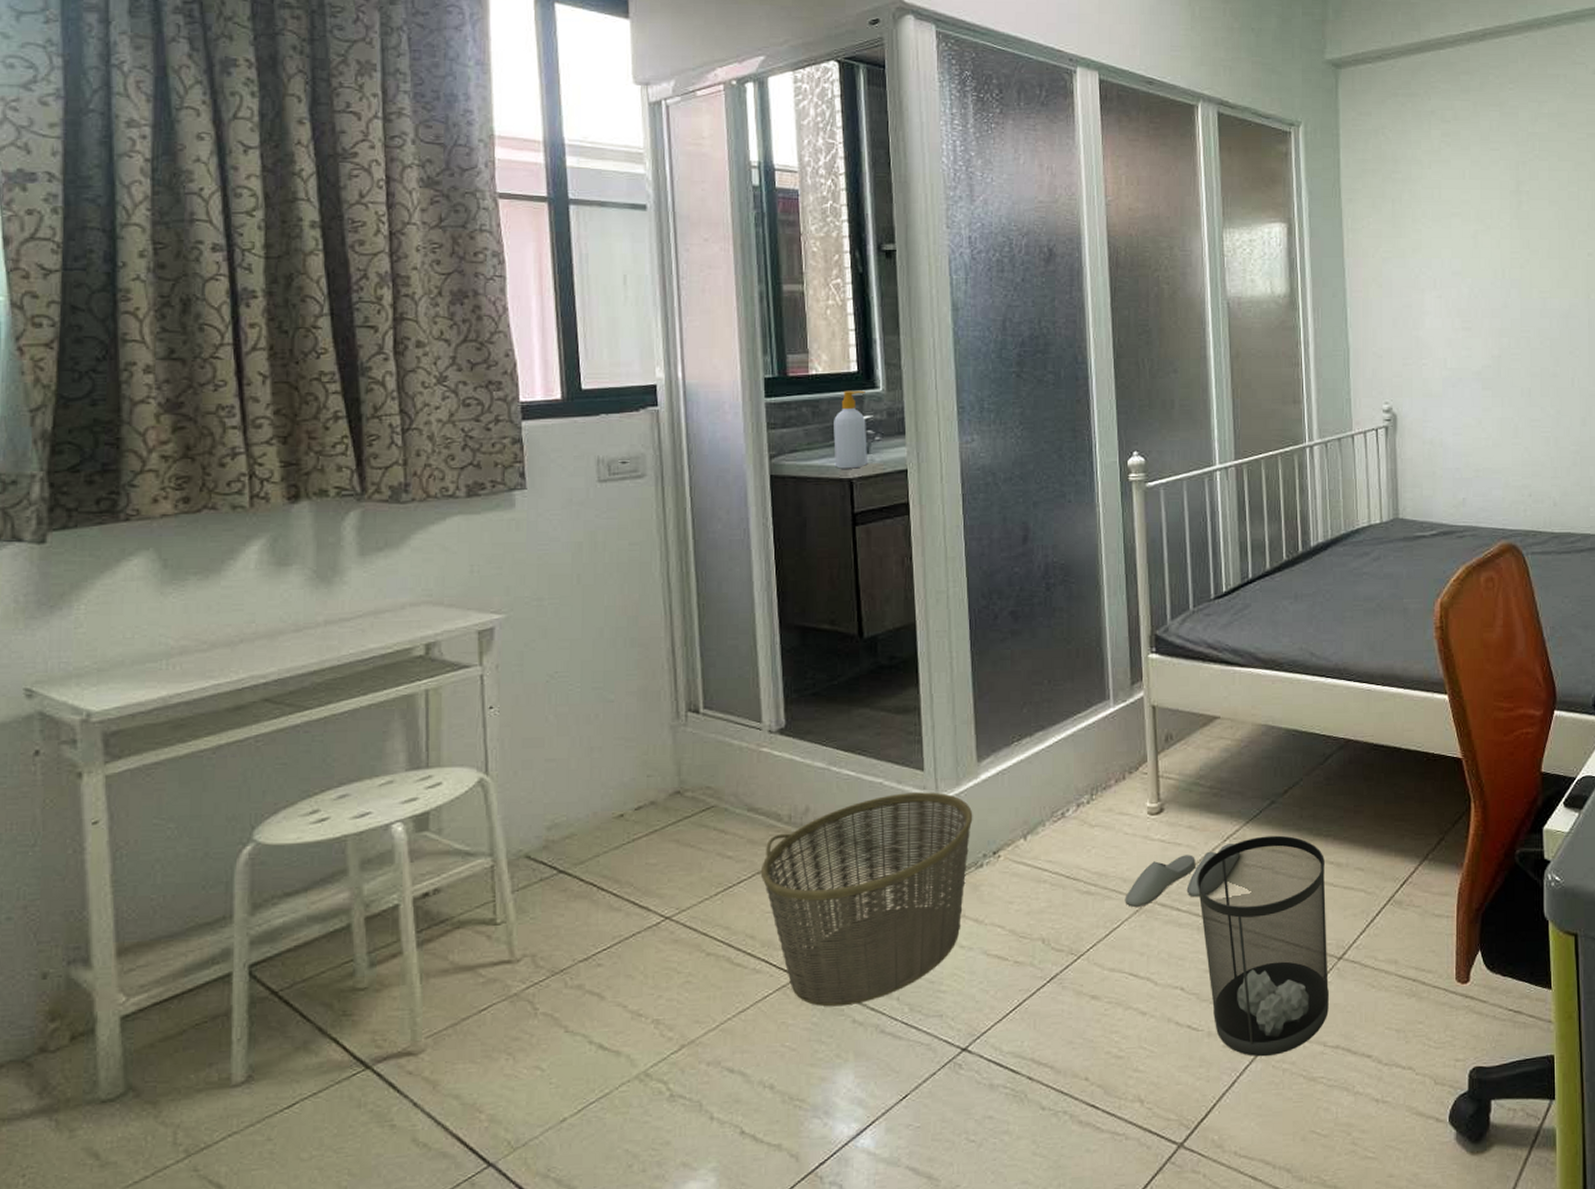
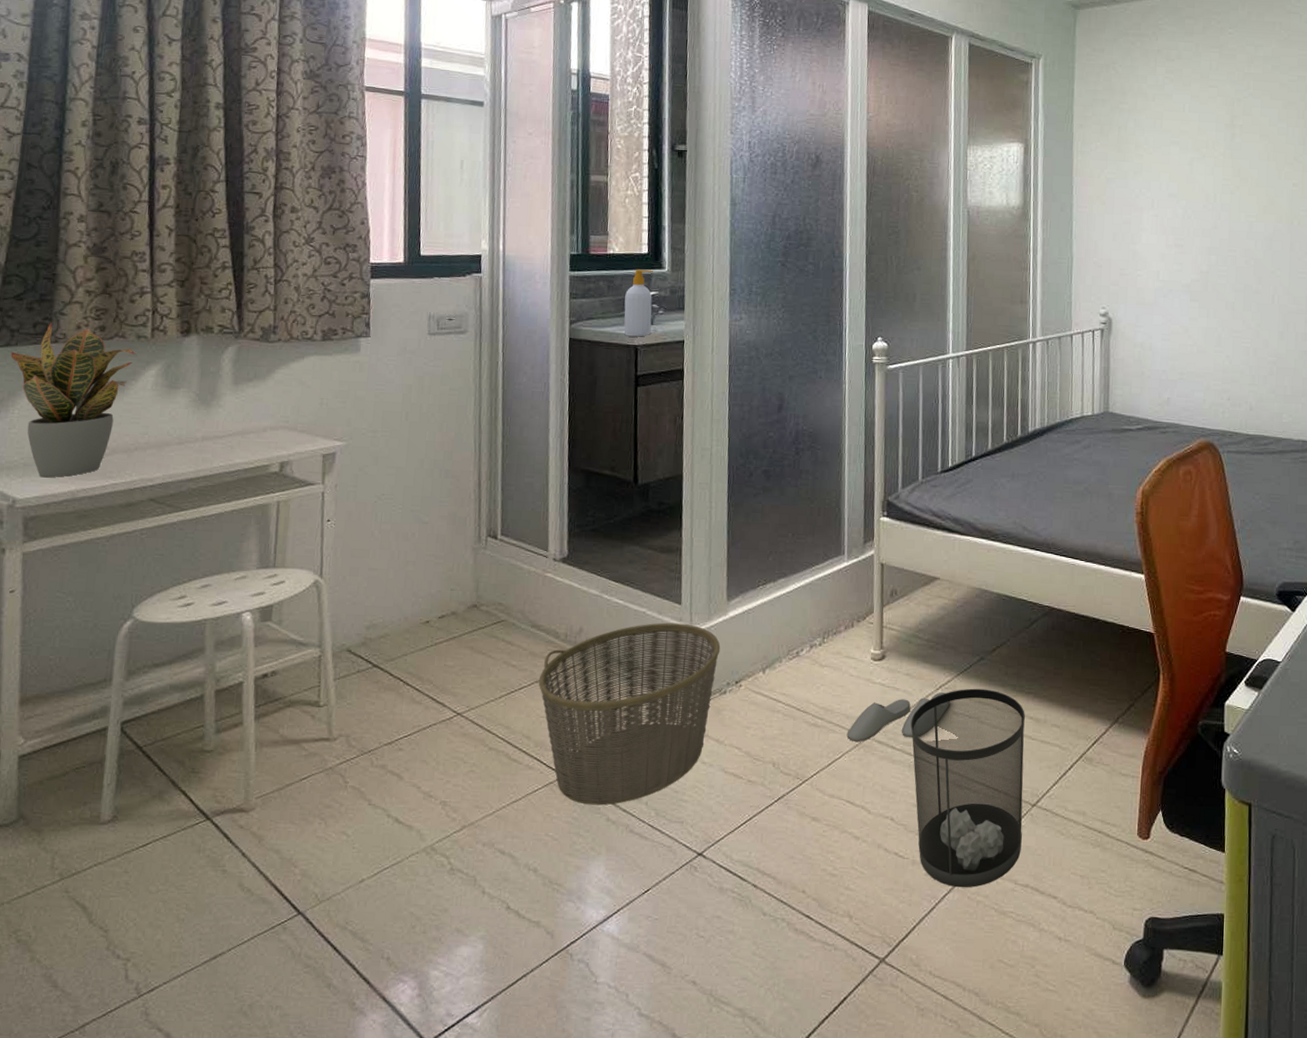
potted plant: none [69,497,233,684] -> present [11,322,137,478]

